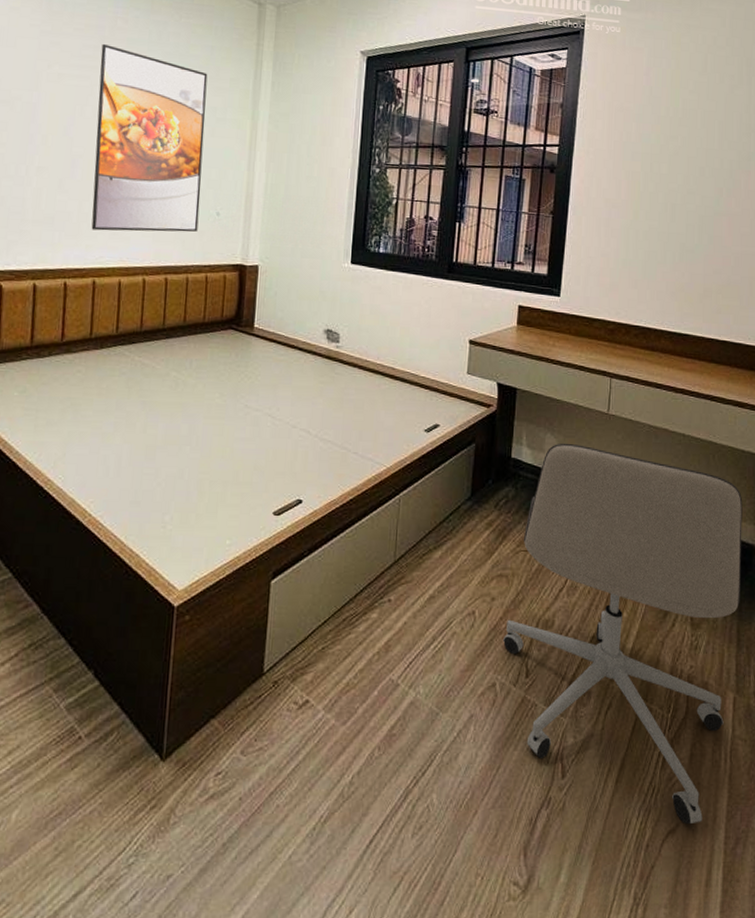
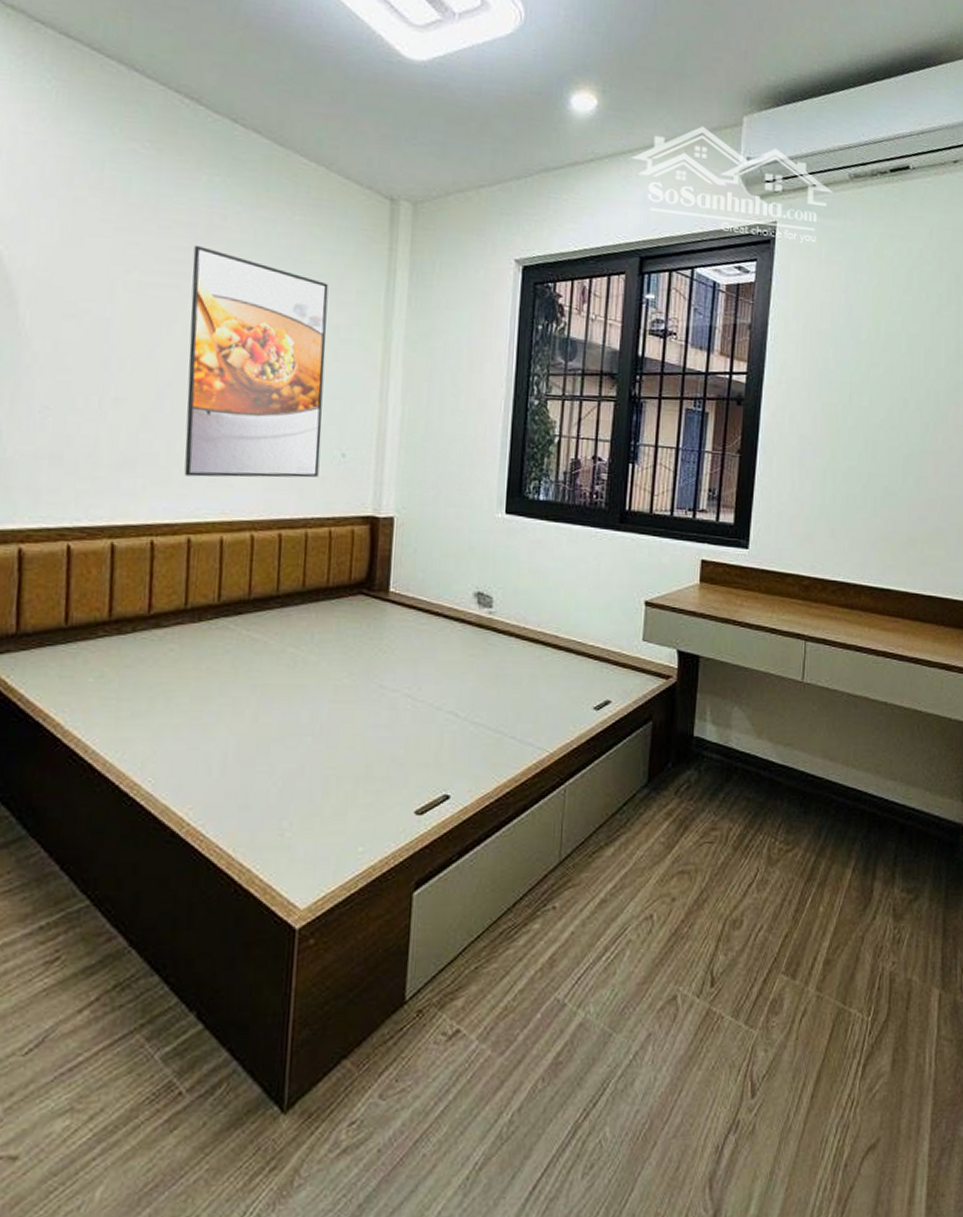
office chair: present [502,443,743,825] -> none [684,717,949,1139]

